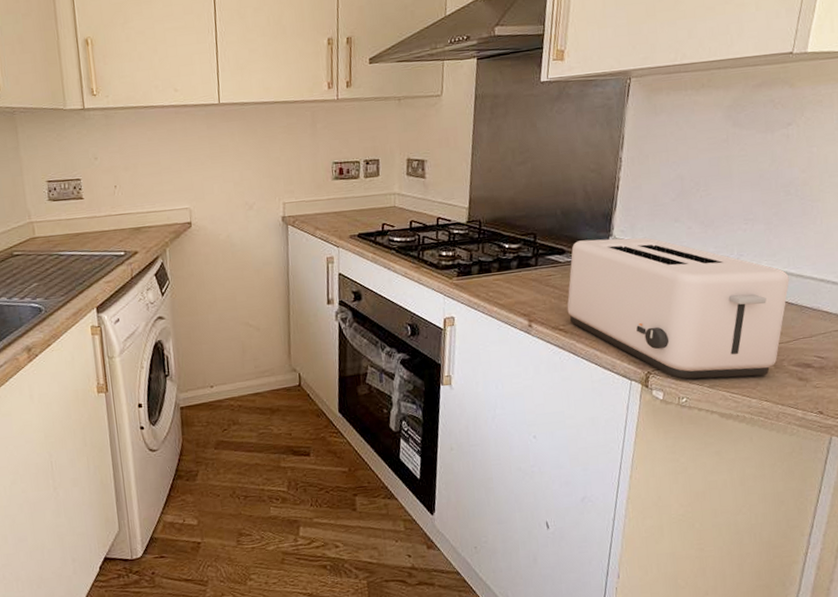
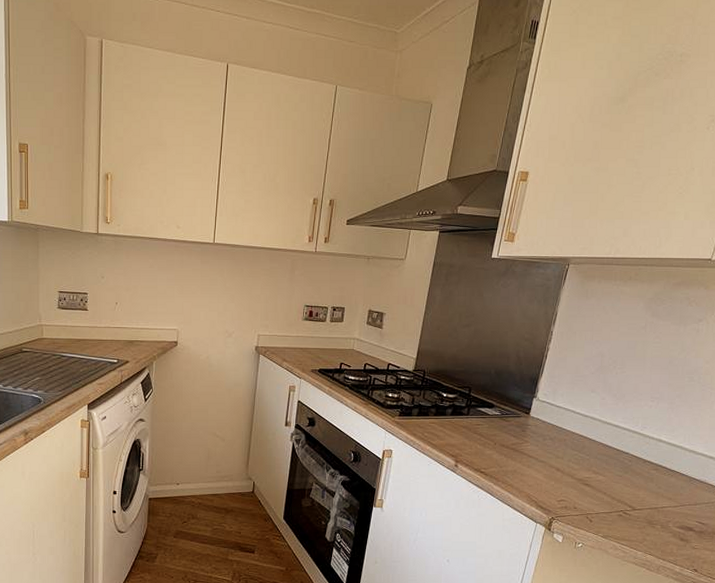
toaster: present [567,237,790,379] -> none [489,398,683,532]

